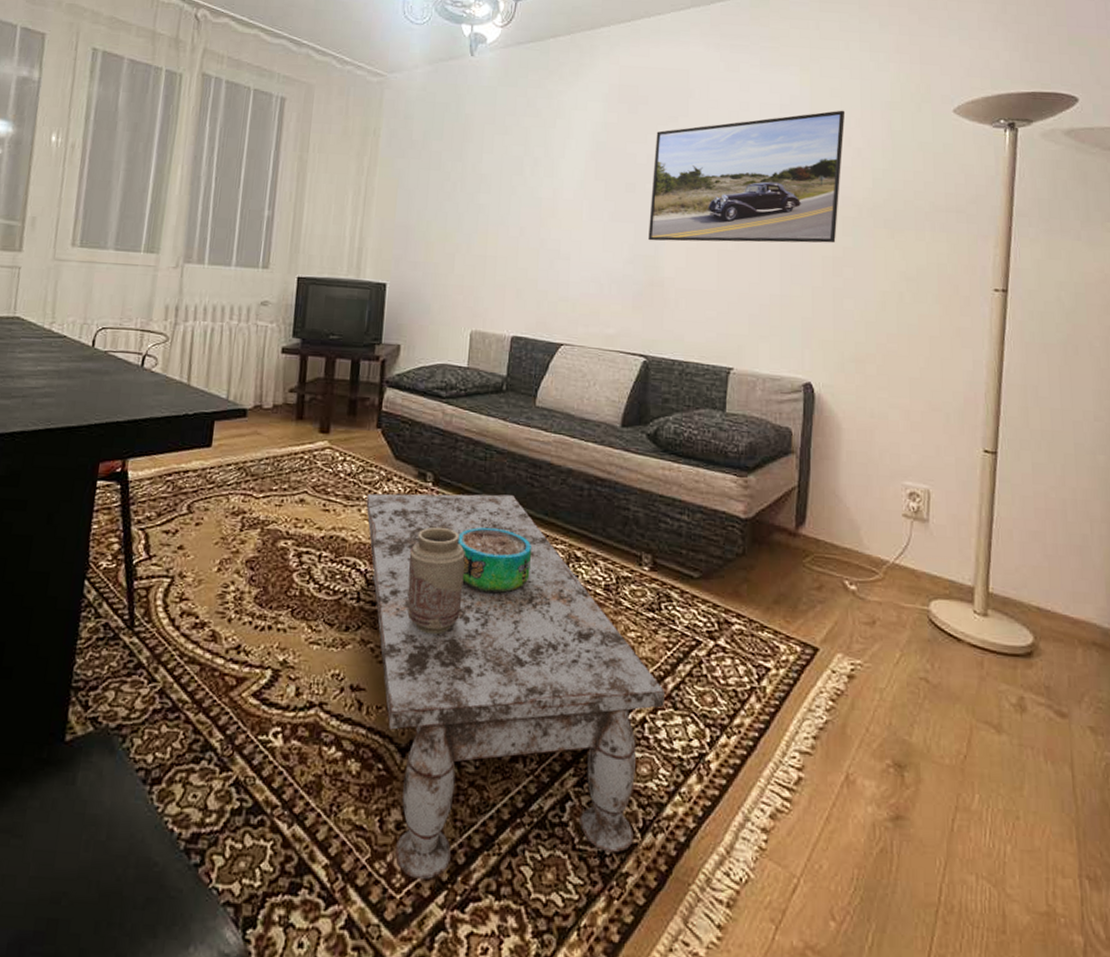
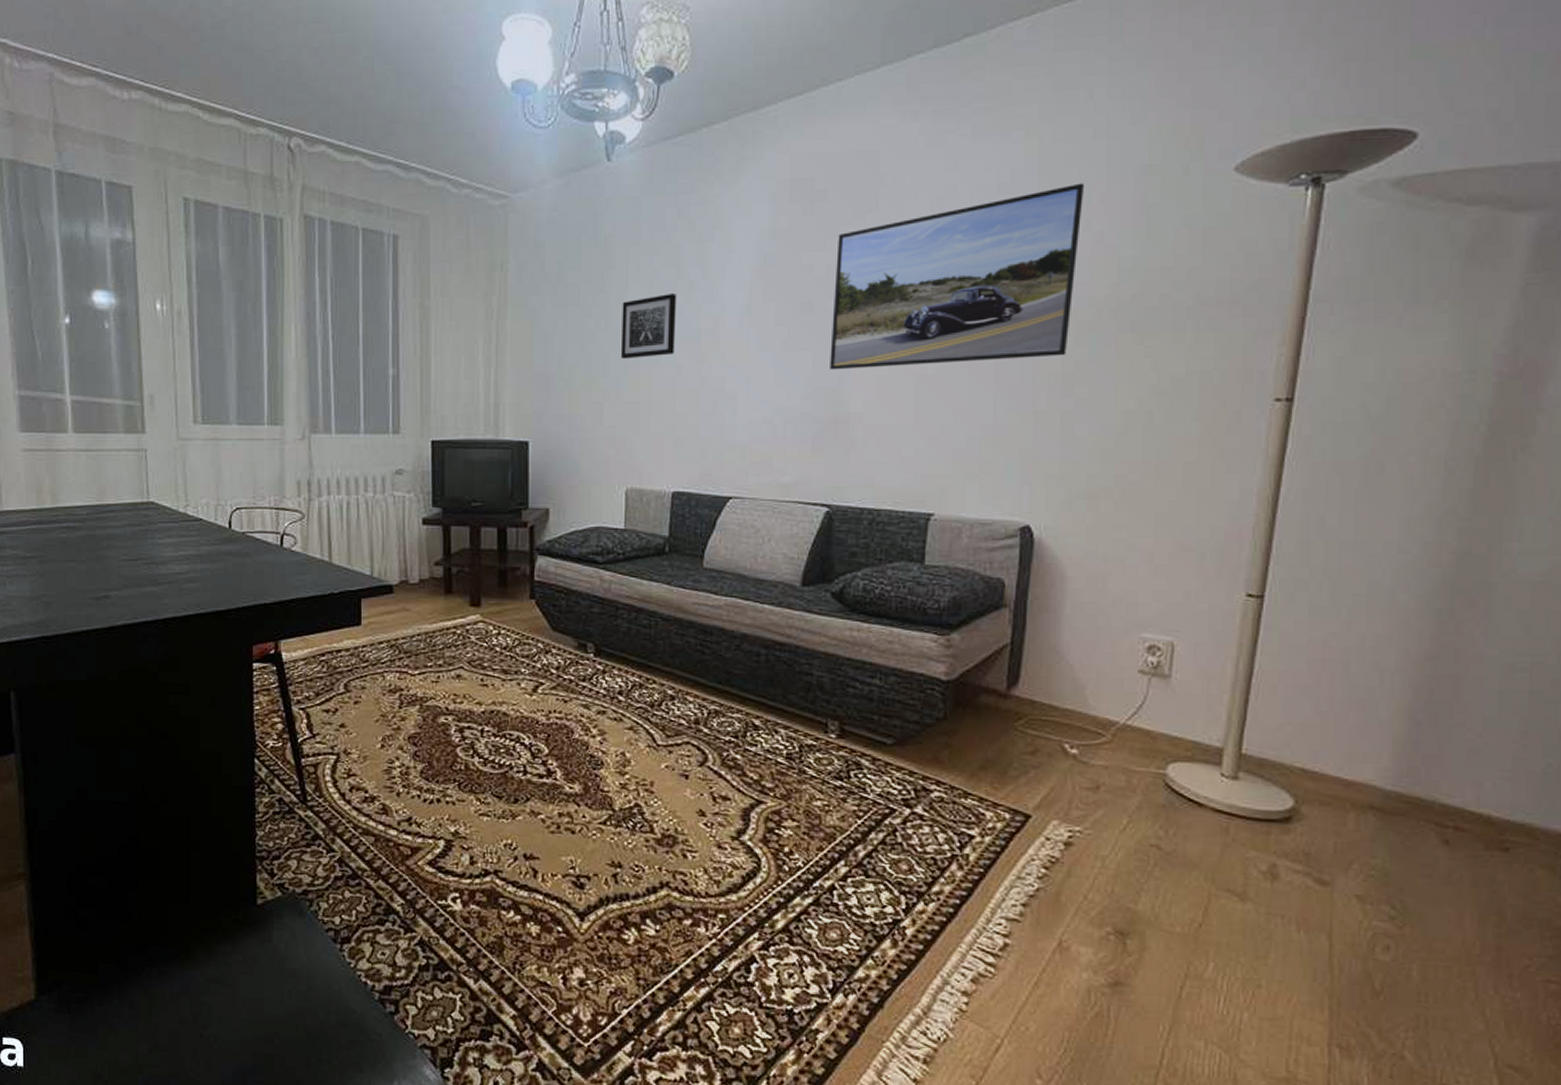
coffee table: present [366,493,665,879] -> none [525,663,855,1031]
vase: present [407,526,465,635] -> none [574,698,633,806]
decorative bowl: present [457,526,532,594] -> none [624,697,706,765]
wall art: none [472,167,523,219] -> present [620,294,677,359]

